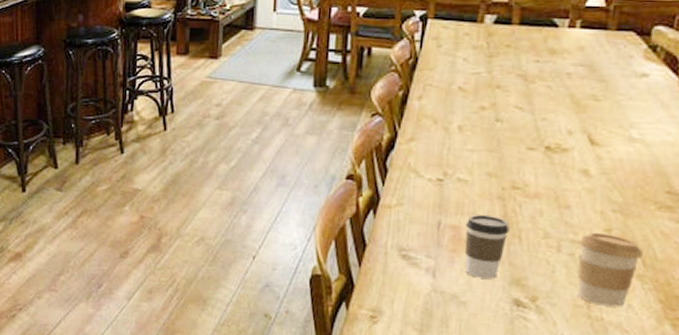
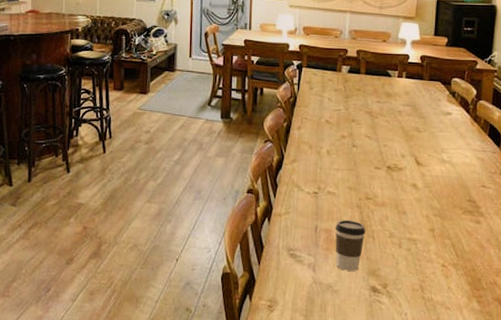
coffee cup: present [577,232,643,307] -> none [413,232,456,290]

